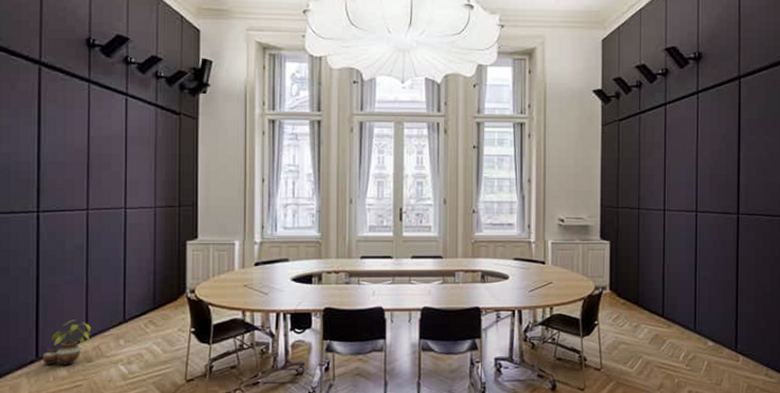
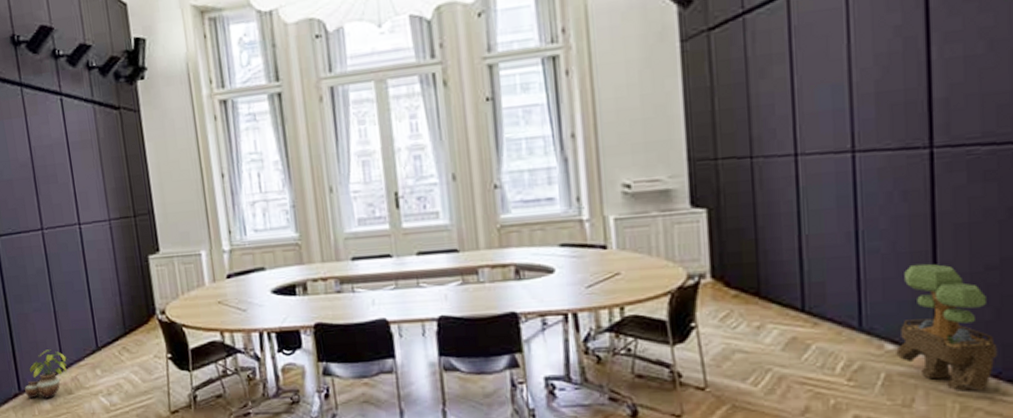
potted tree: none [714,289,768,375] -> present [896,263,998,392]

